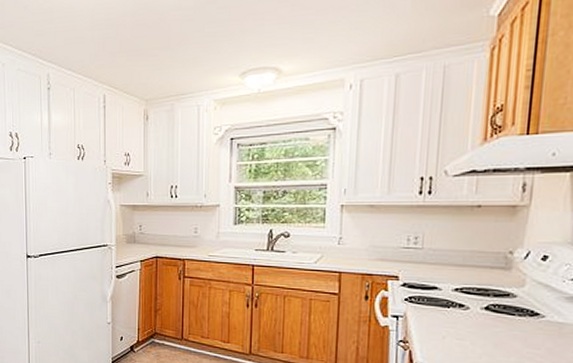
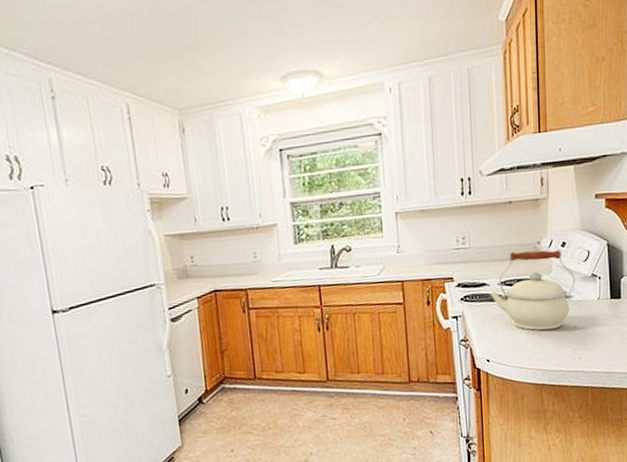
kettle: none [440,259,556,349] -> present [489,250,575,331]

